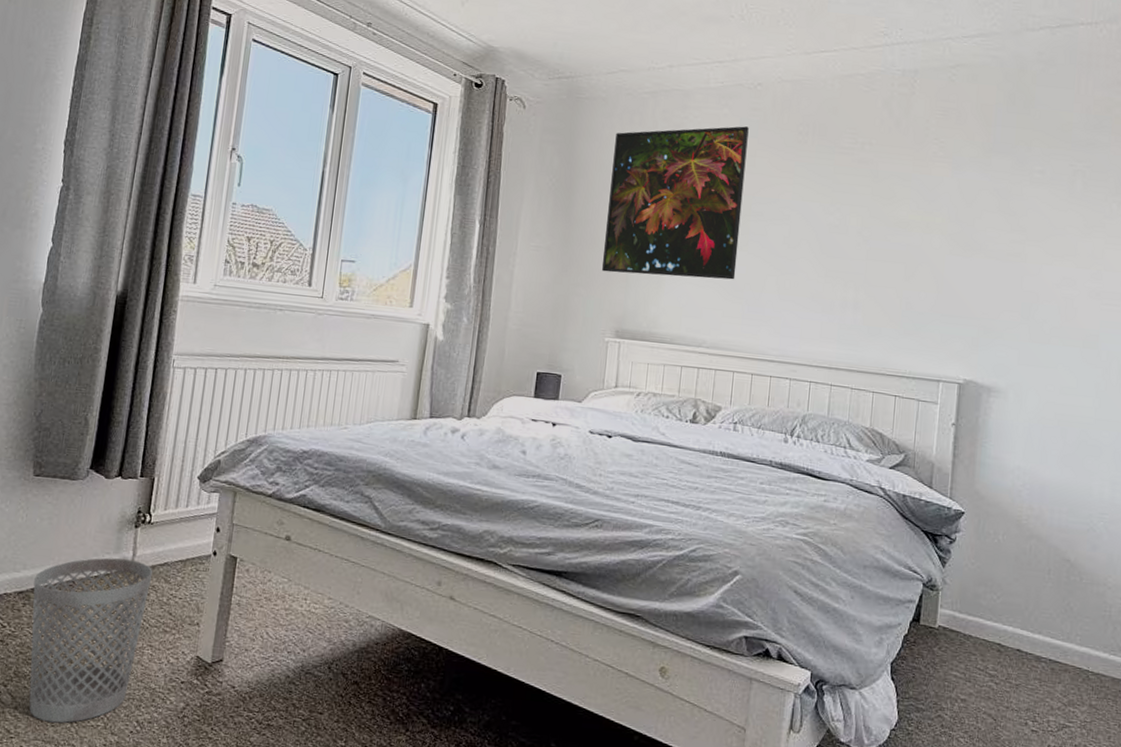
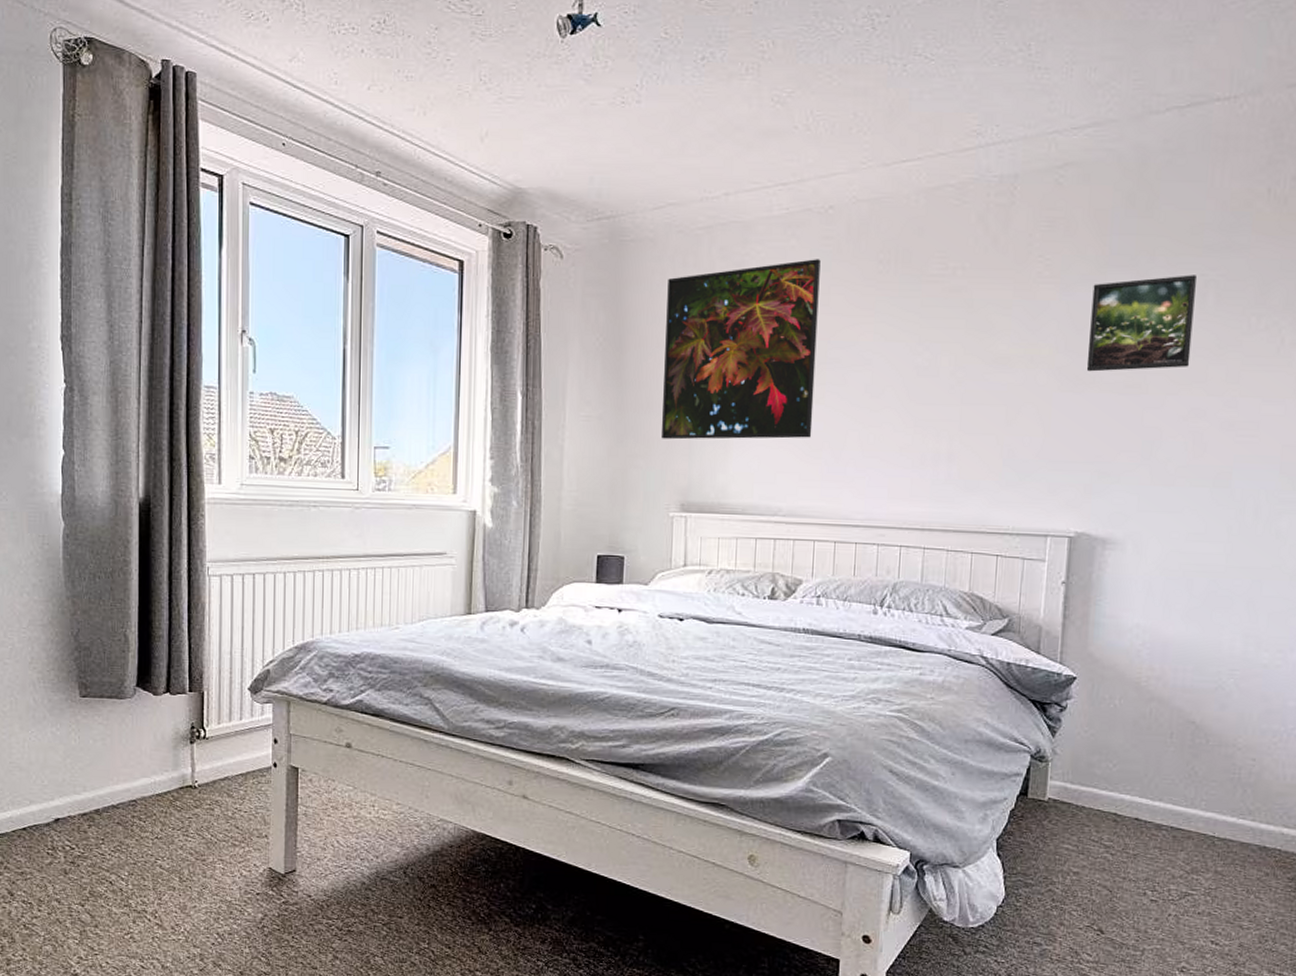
wastebasket: present [29,557,153,723] -> none [96,775,215,939]
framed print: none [974,164,1066,242] -> present [1086,275,1196,372]

